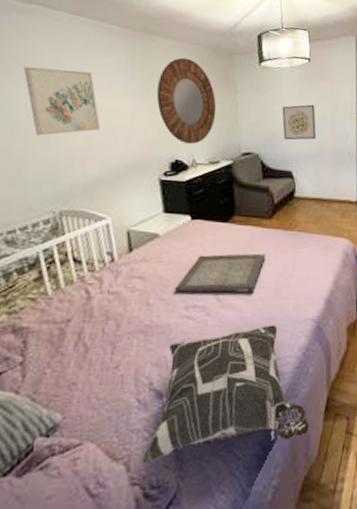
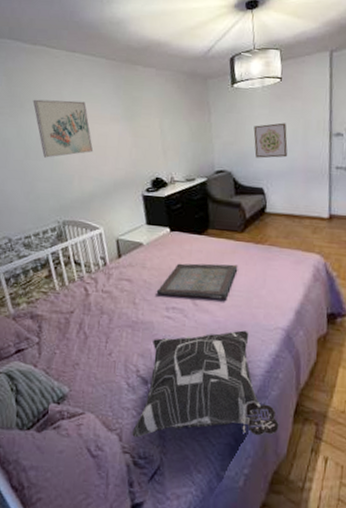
home mirror: present [156,57,217,144] -> none [139,84,192,163]

